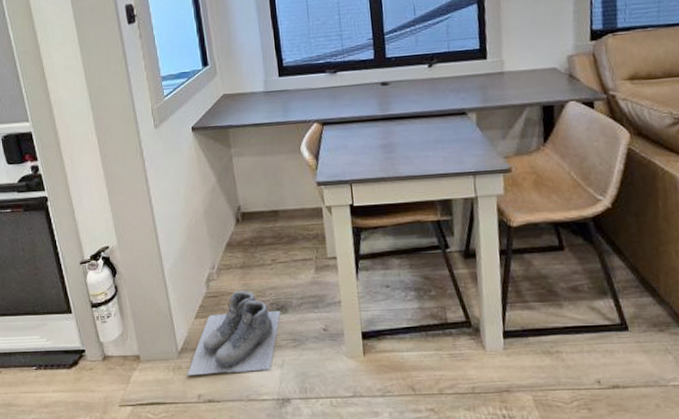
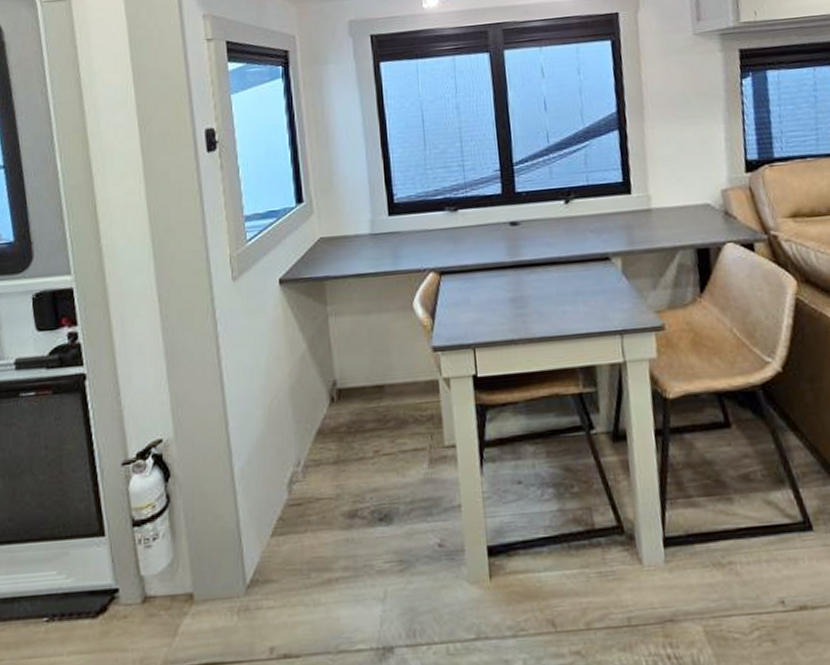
boots: present [187,291,281,376] -> none [256,495,384,621]

